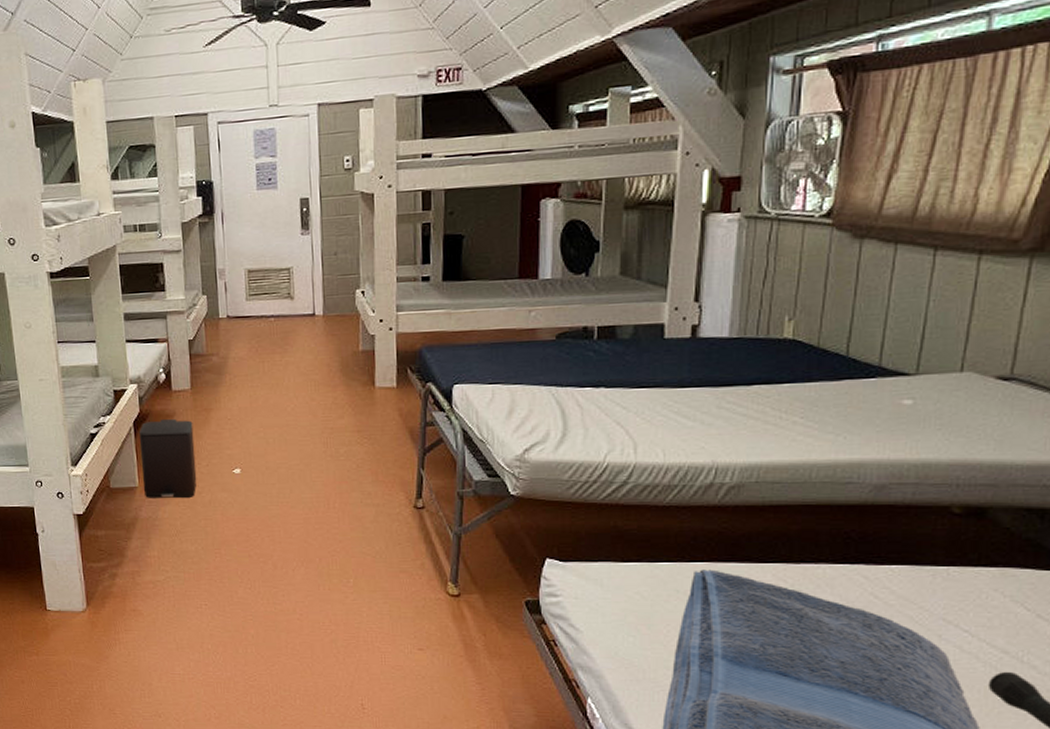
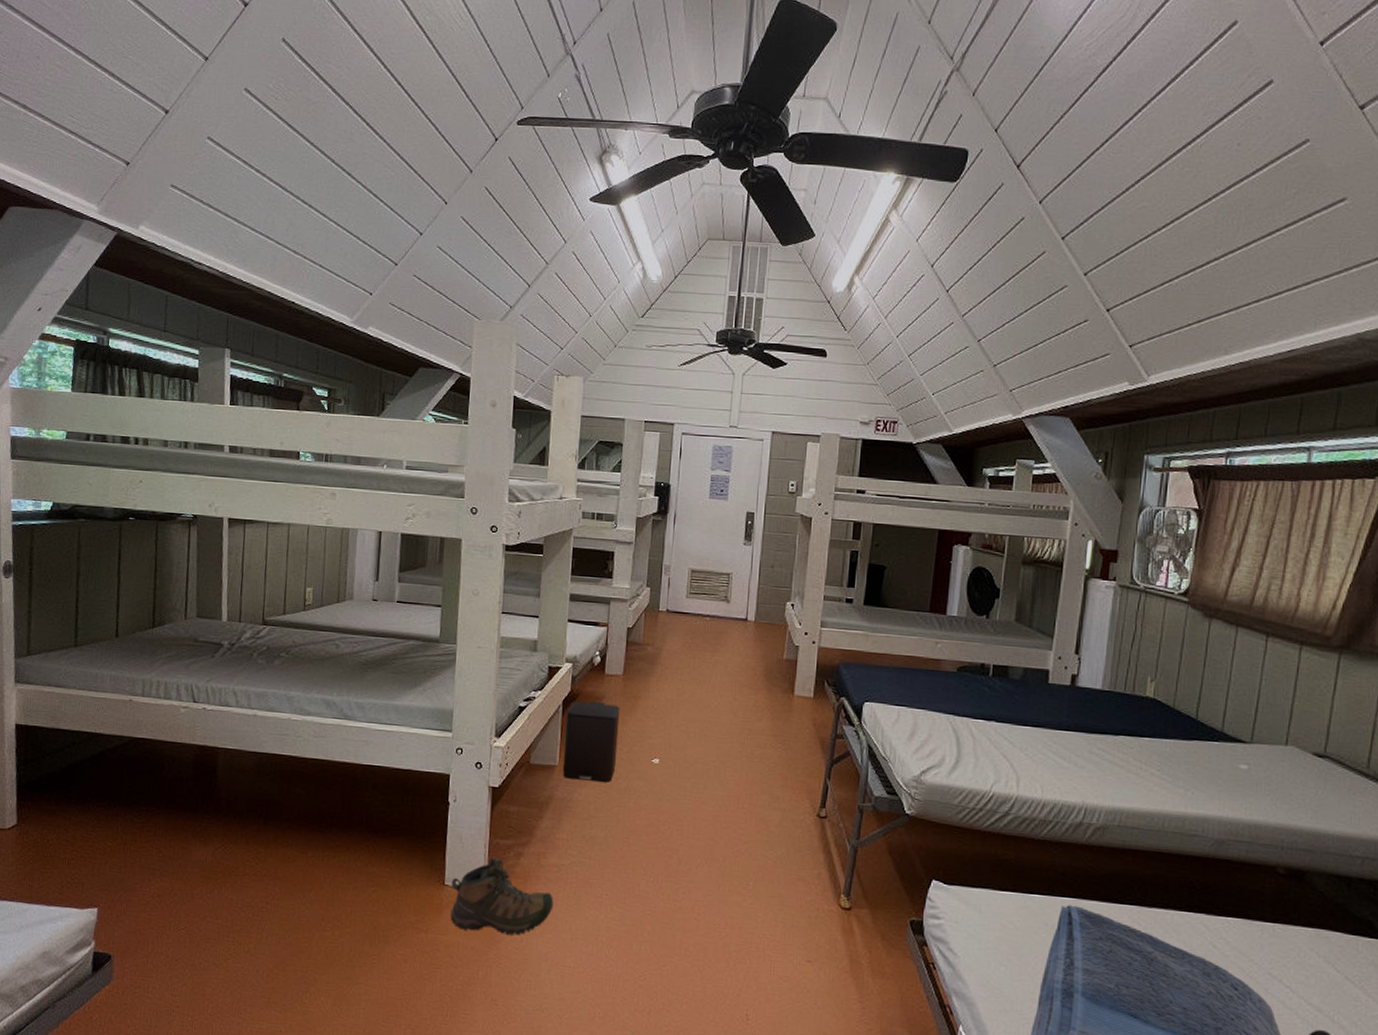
hiking boot: none [53,581,155,650] -> present [450,858,554,935]

